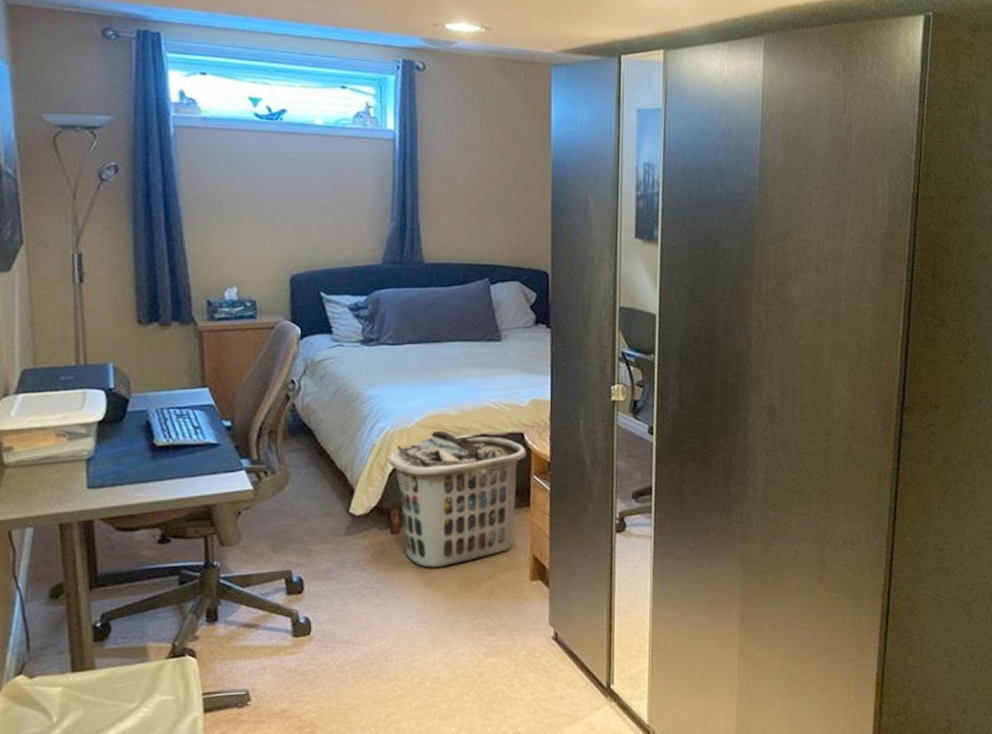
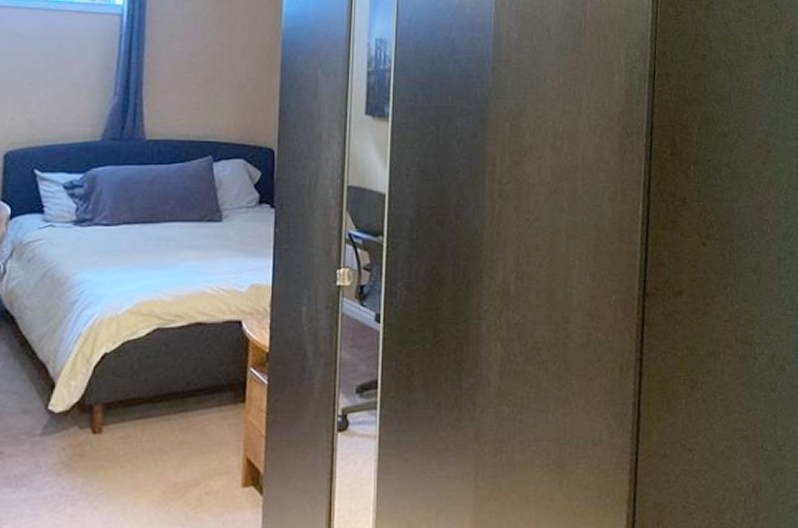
clothes hamper: present [387,430,526,568] -> none [93,318,243,473]

